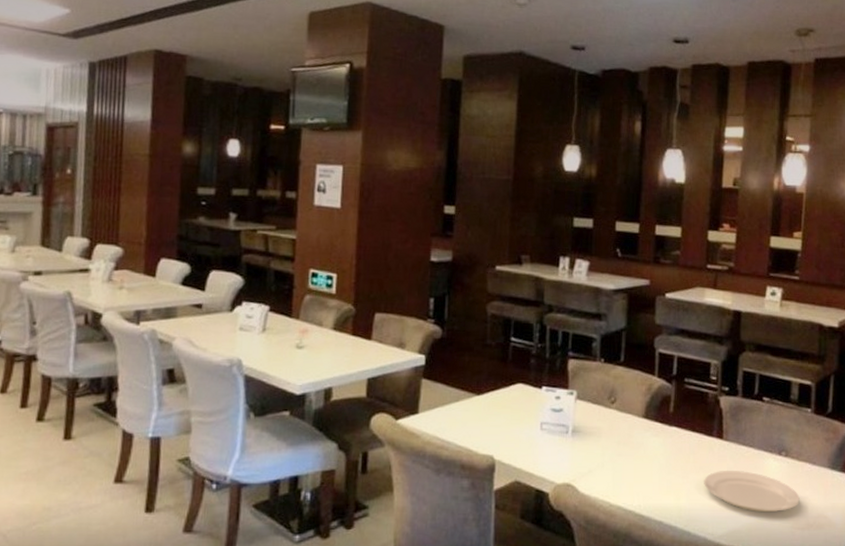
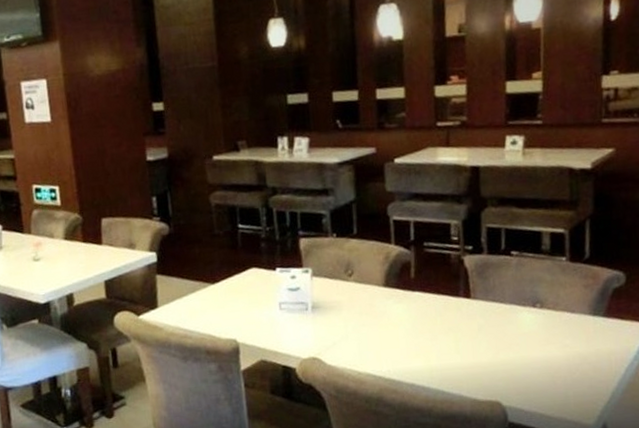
plate: present [704,471,800,513] -> none [454,327,560,366]

